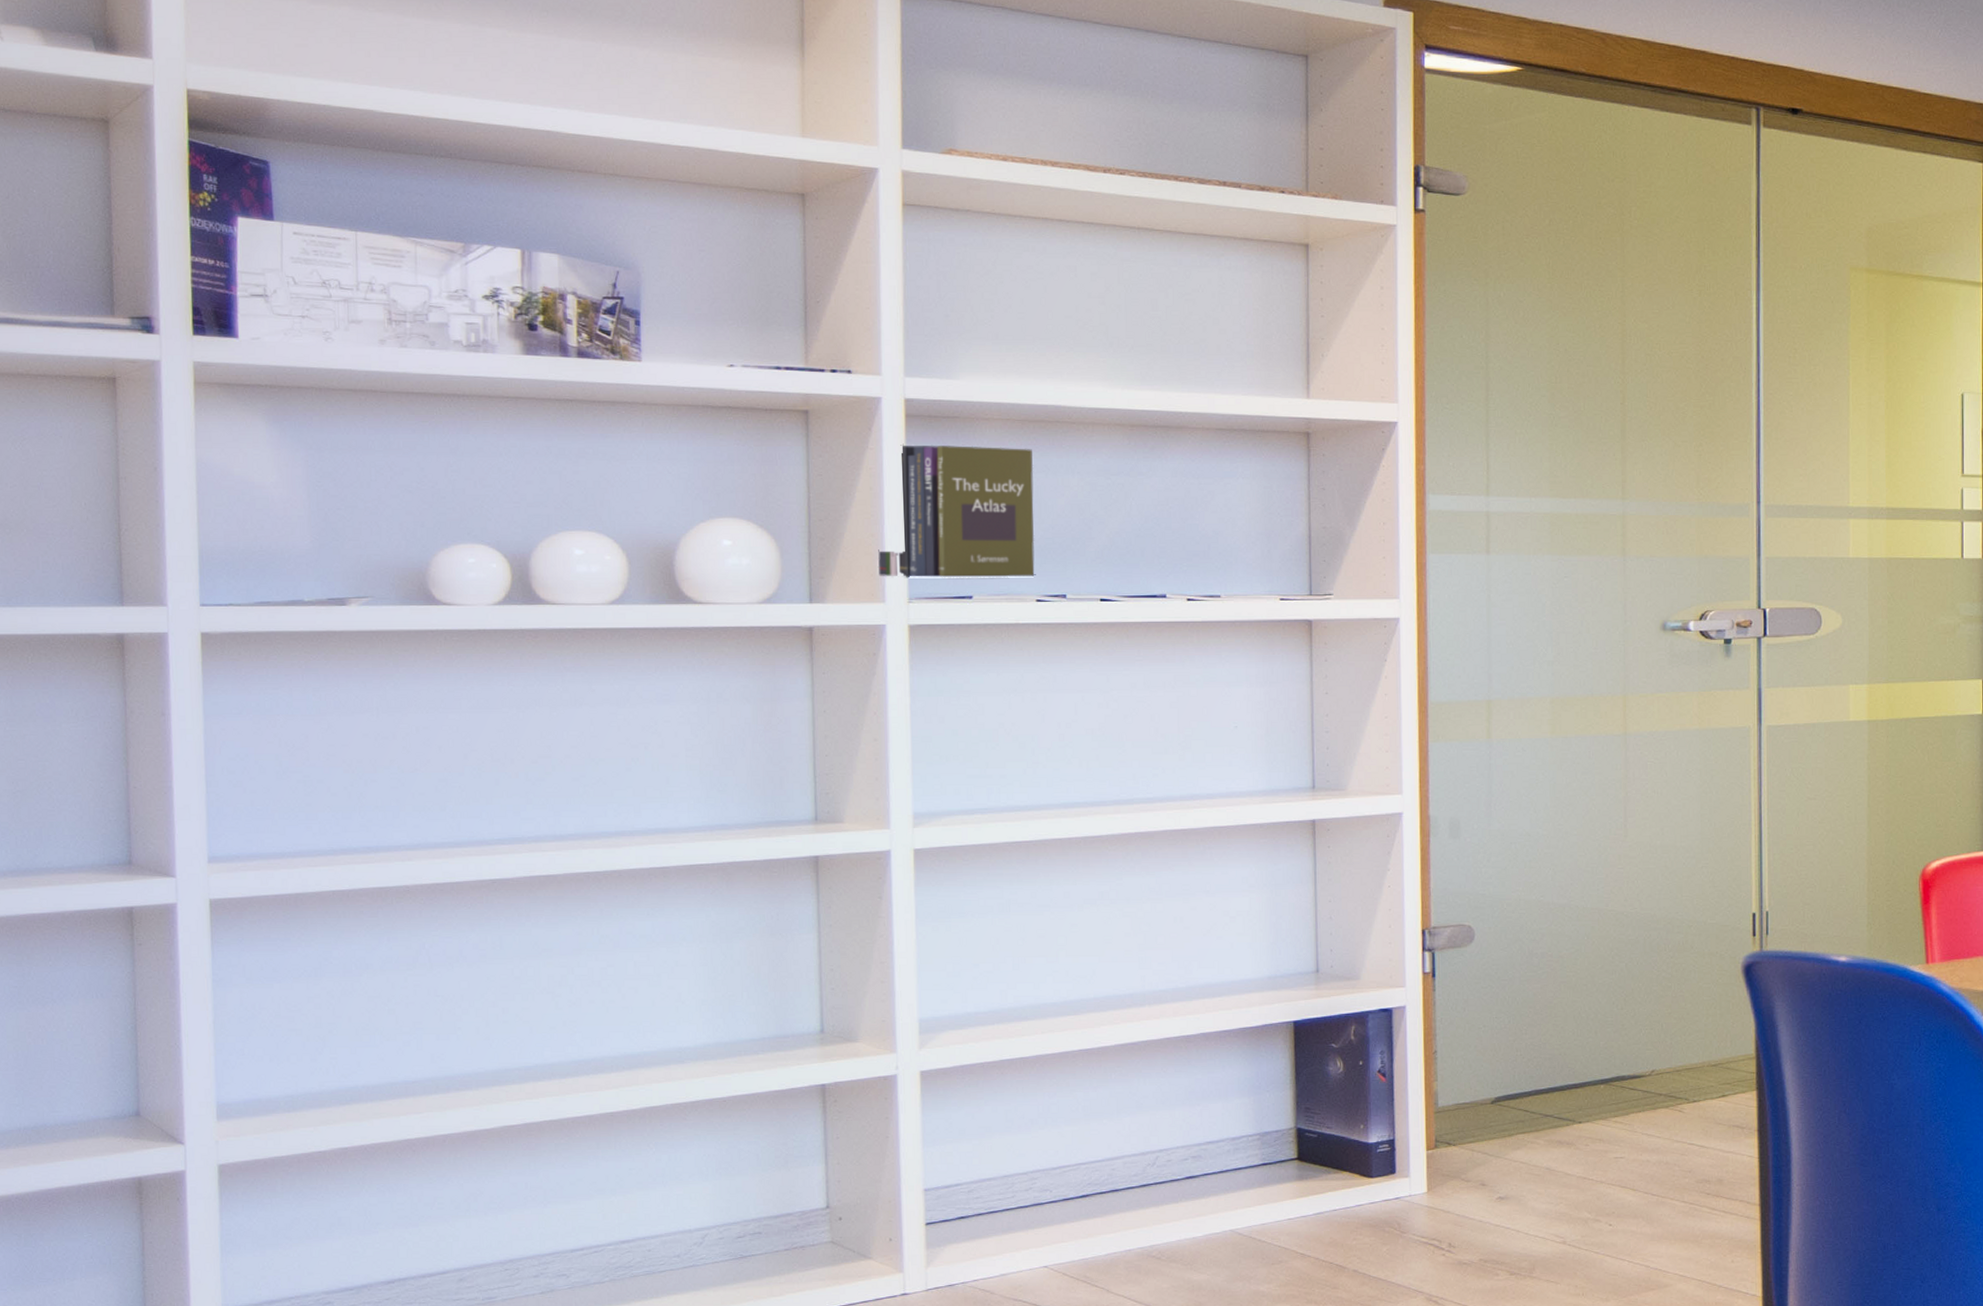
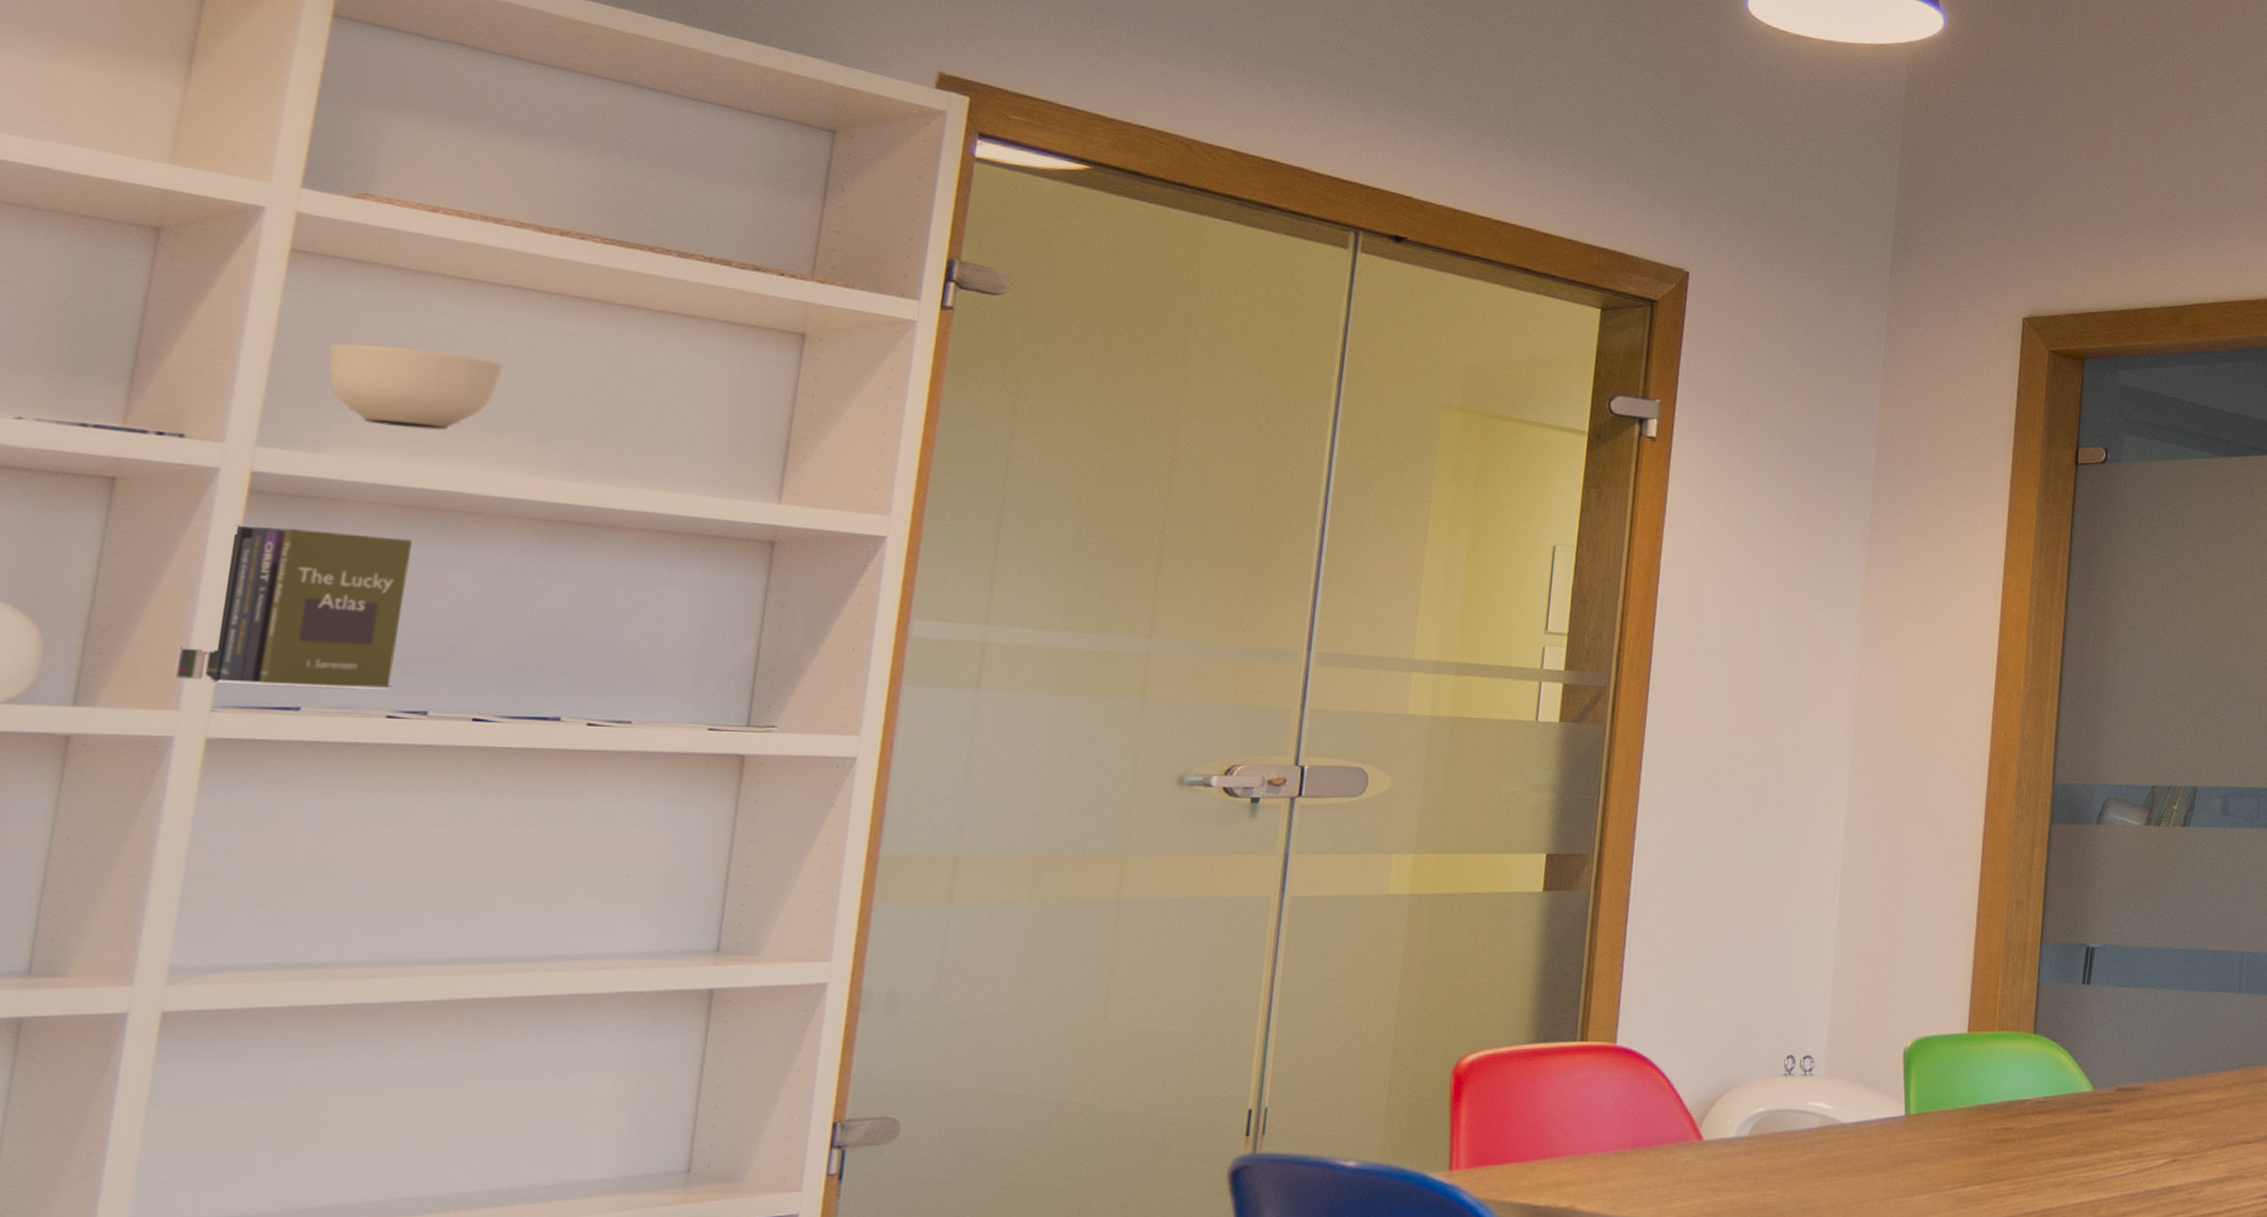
bowl: none [944,283,1078,353] -> present [328,343,503,430]

